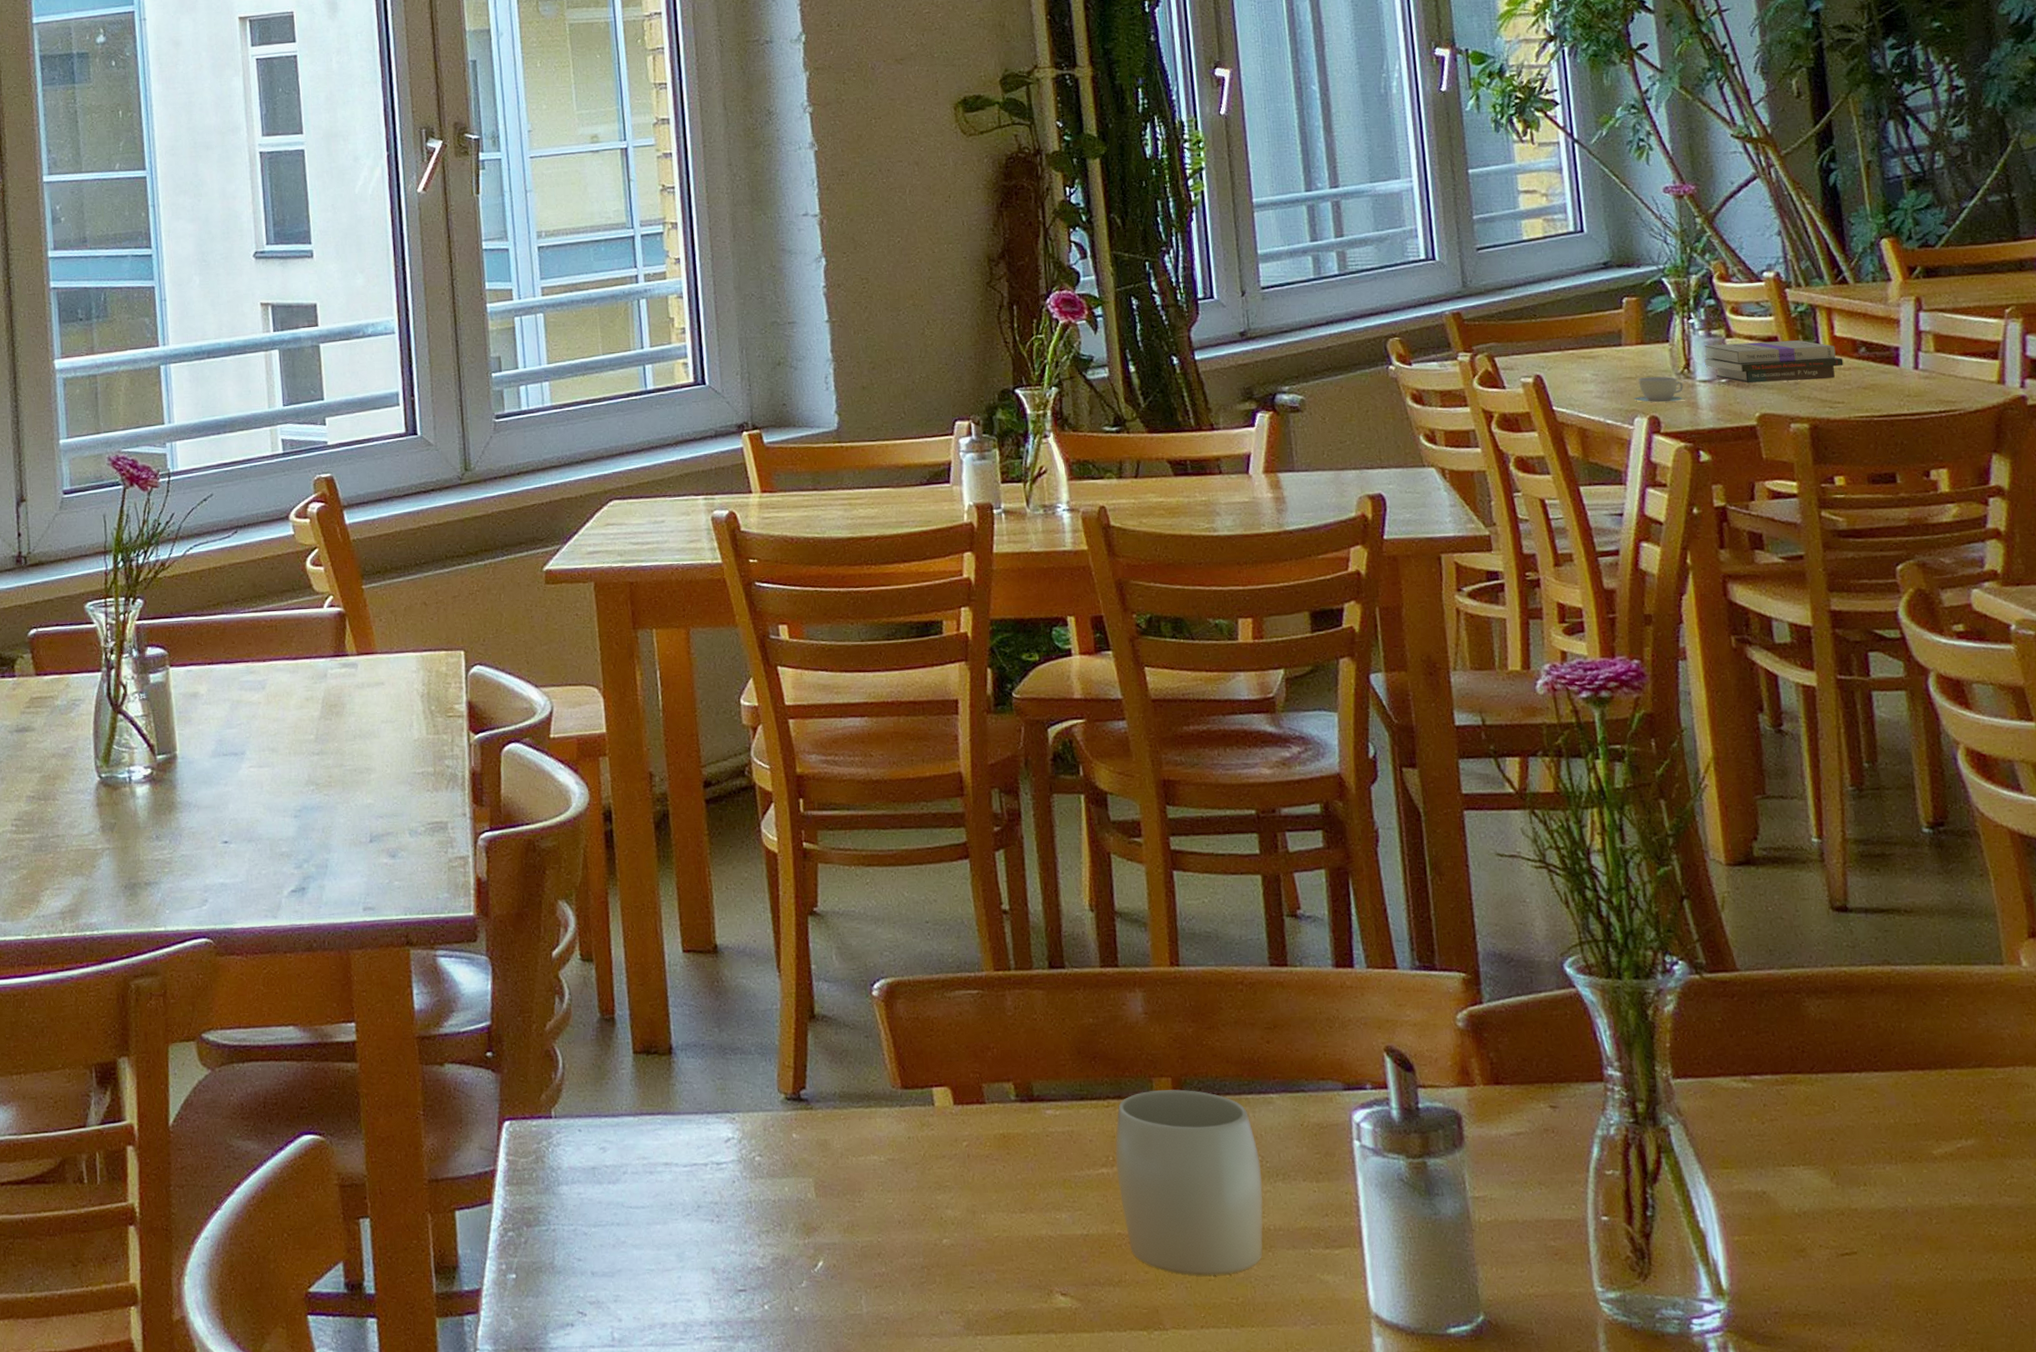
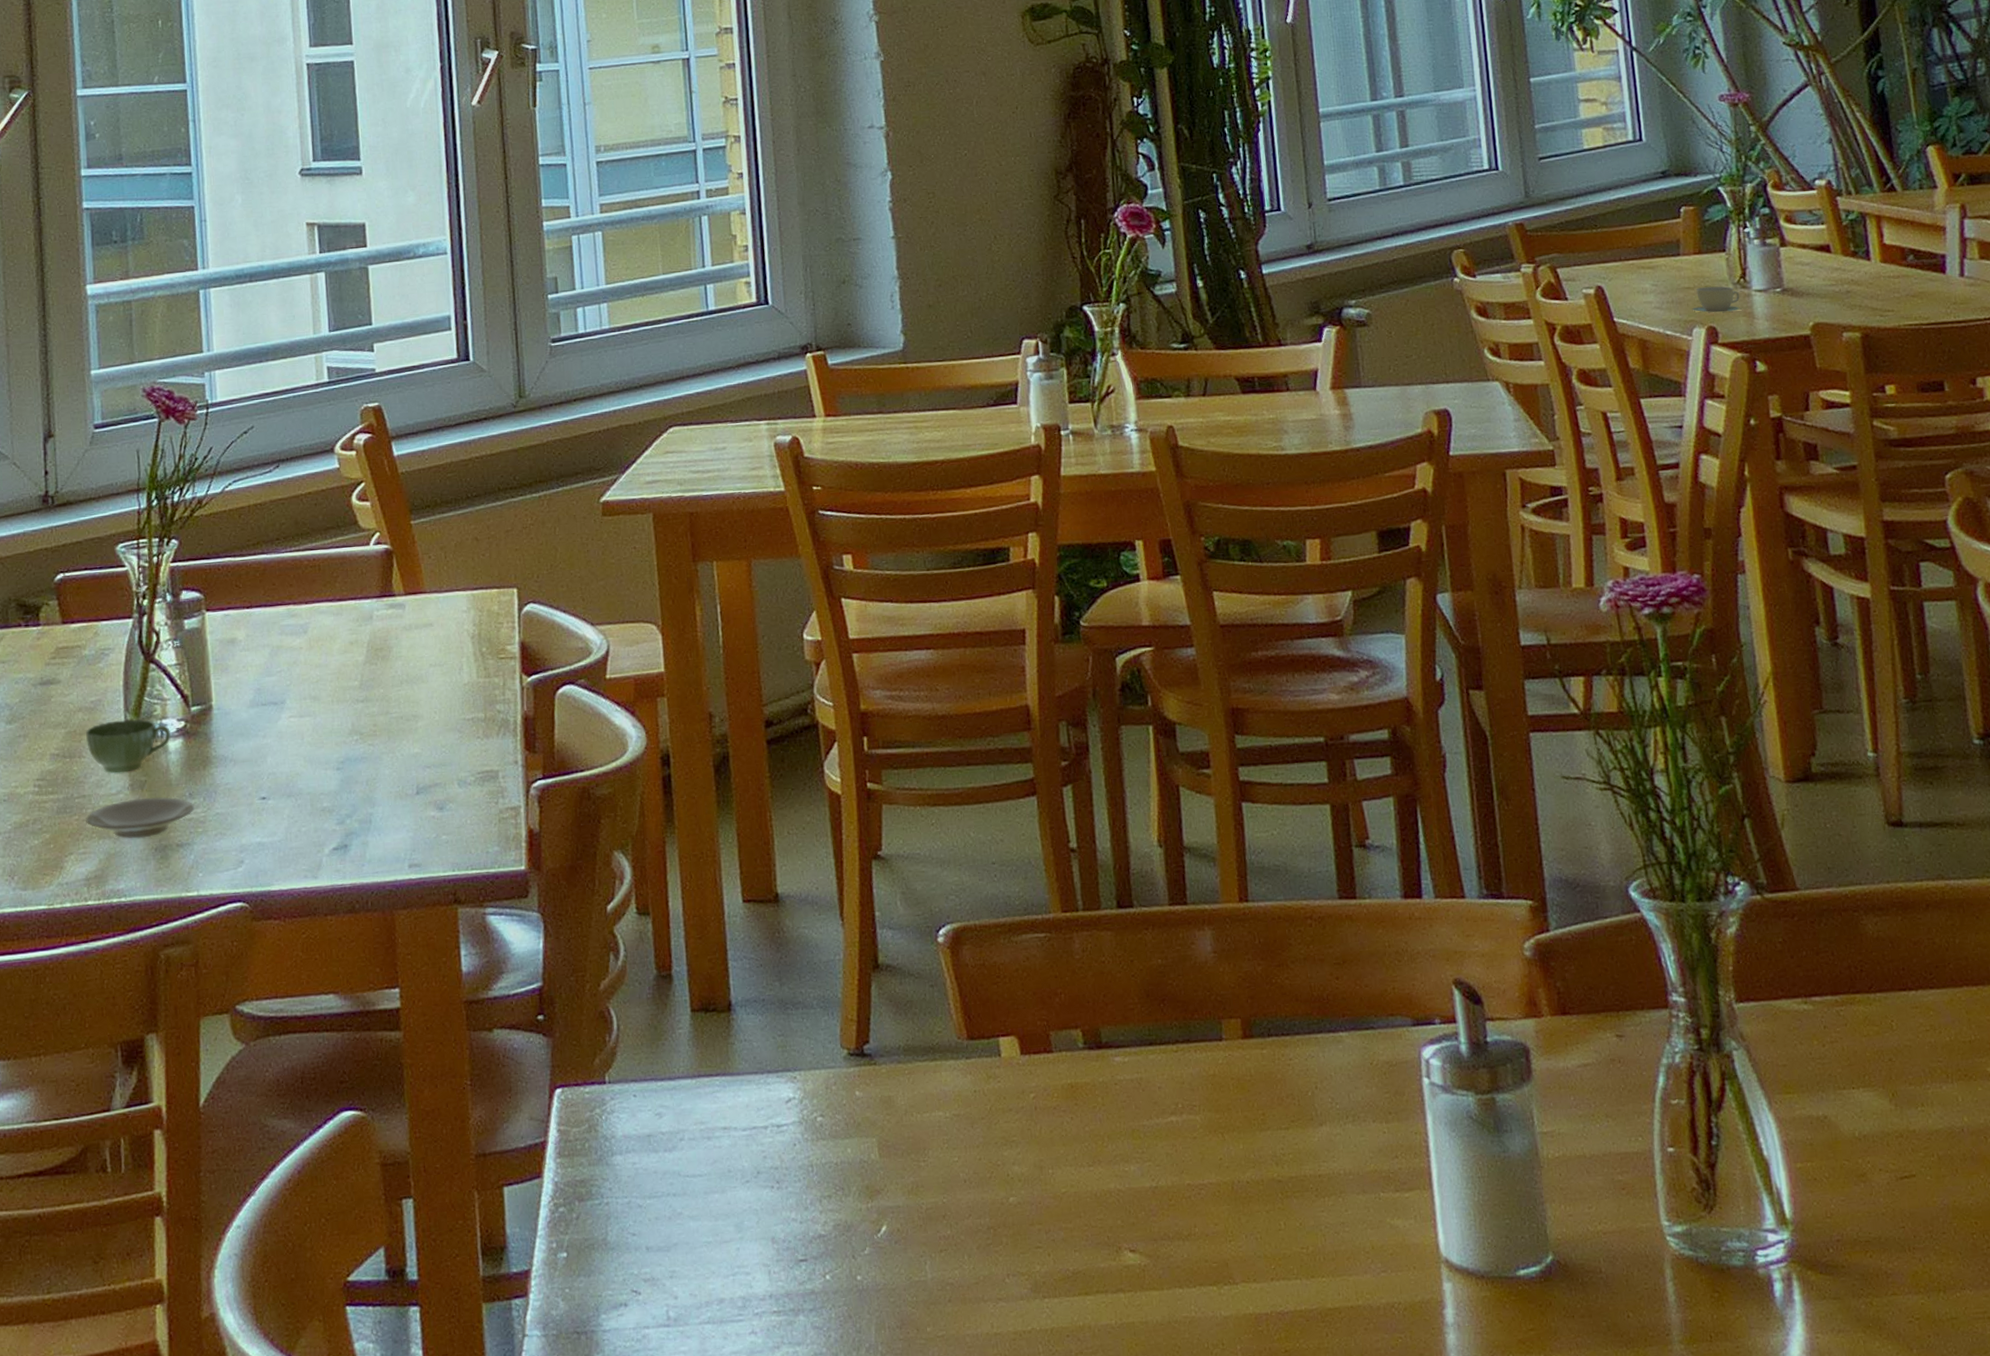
teacup: none [59,765,138,815] -> present [86,719,171,773]
saucer: none [60,838,161,877] -> present [85,797,194,839]
mug: present [1115,1089,1263,1276] -> none [1184,1031,1333,1226]
books: present [1704,340,1844,383] -> none [1759,248,1893,292]

